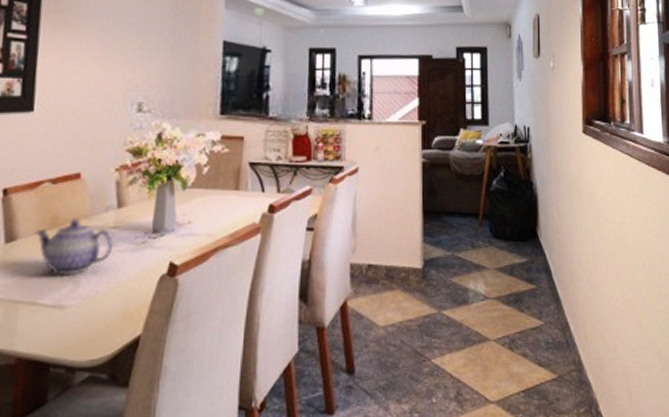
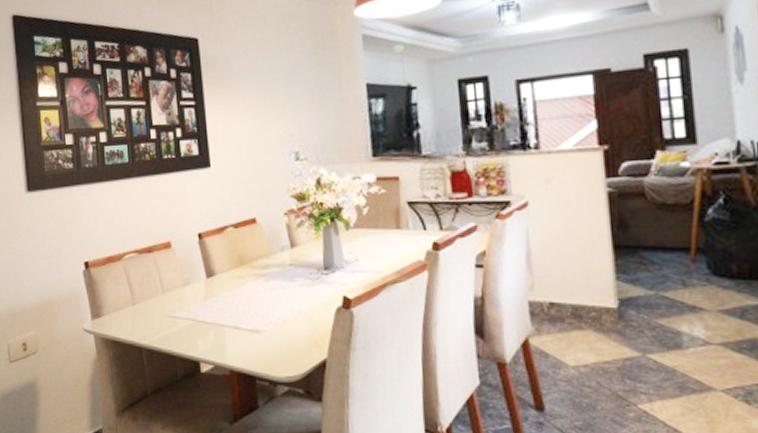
teapot: present [35,219,114,276] -> none [227,258,293,306]

